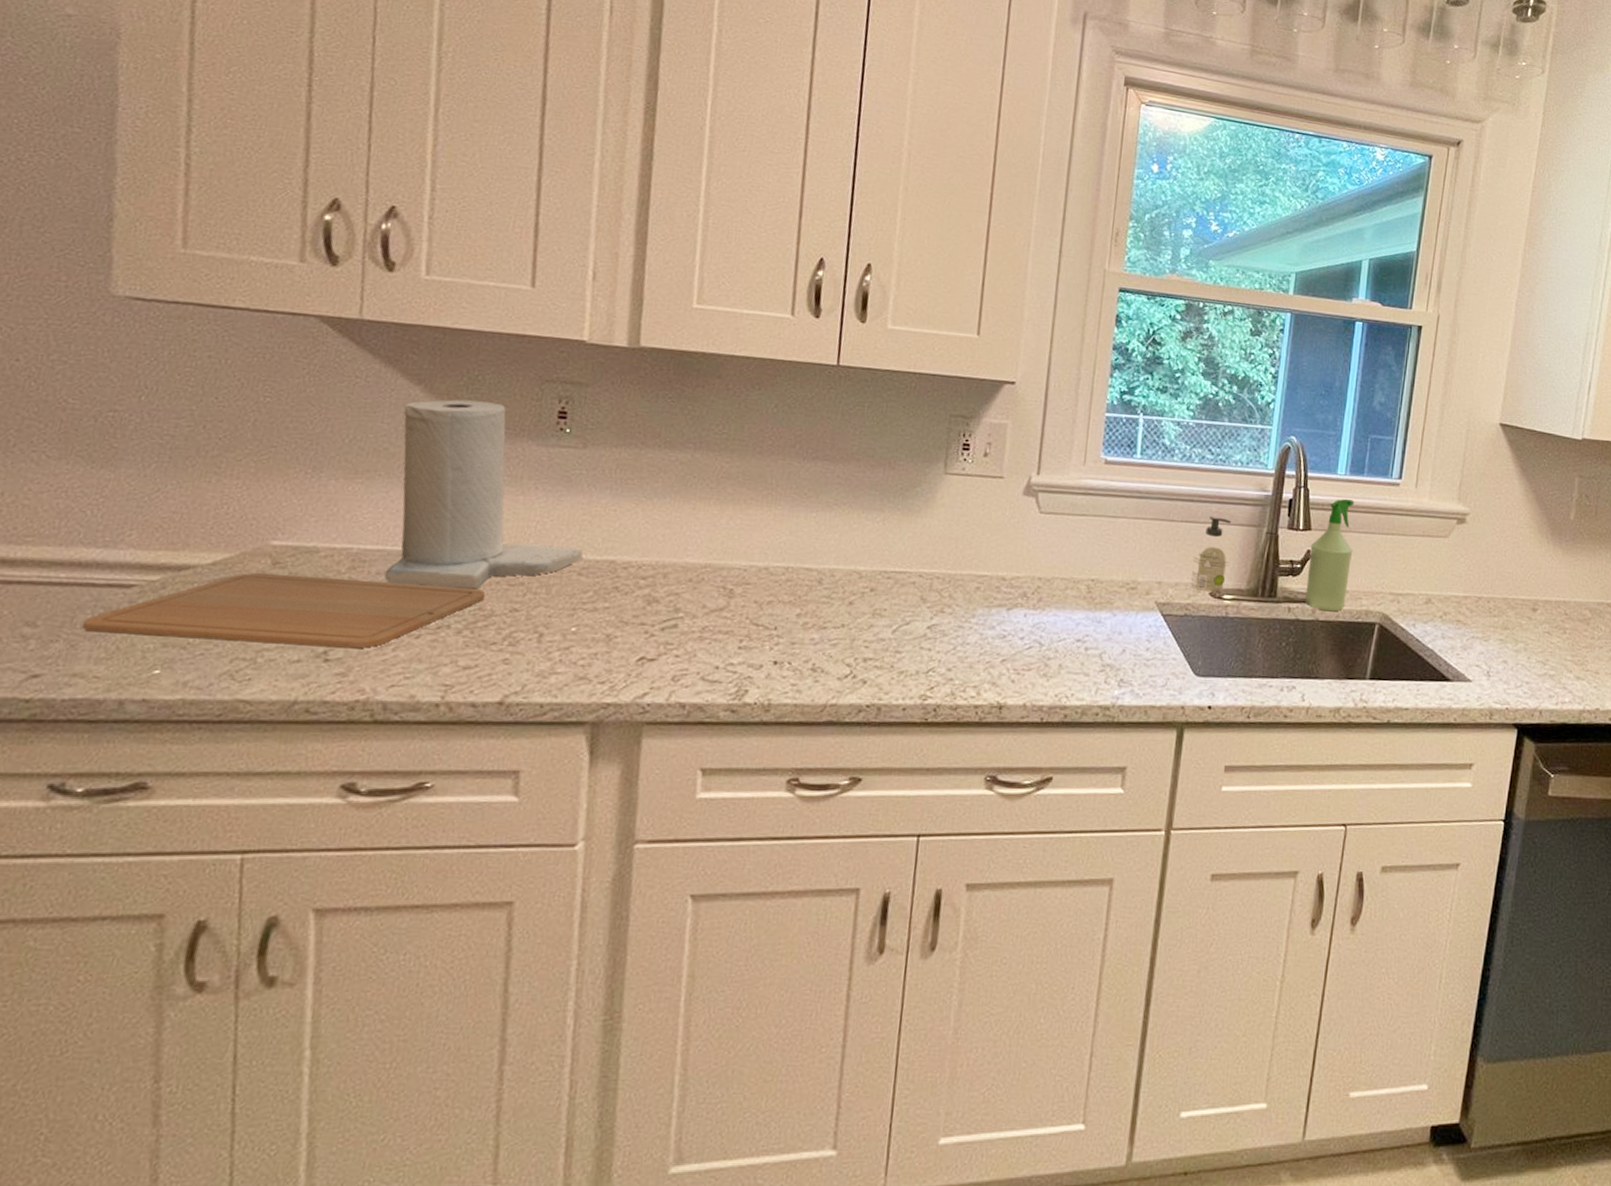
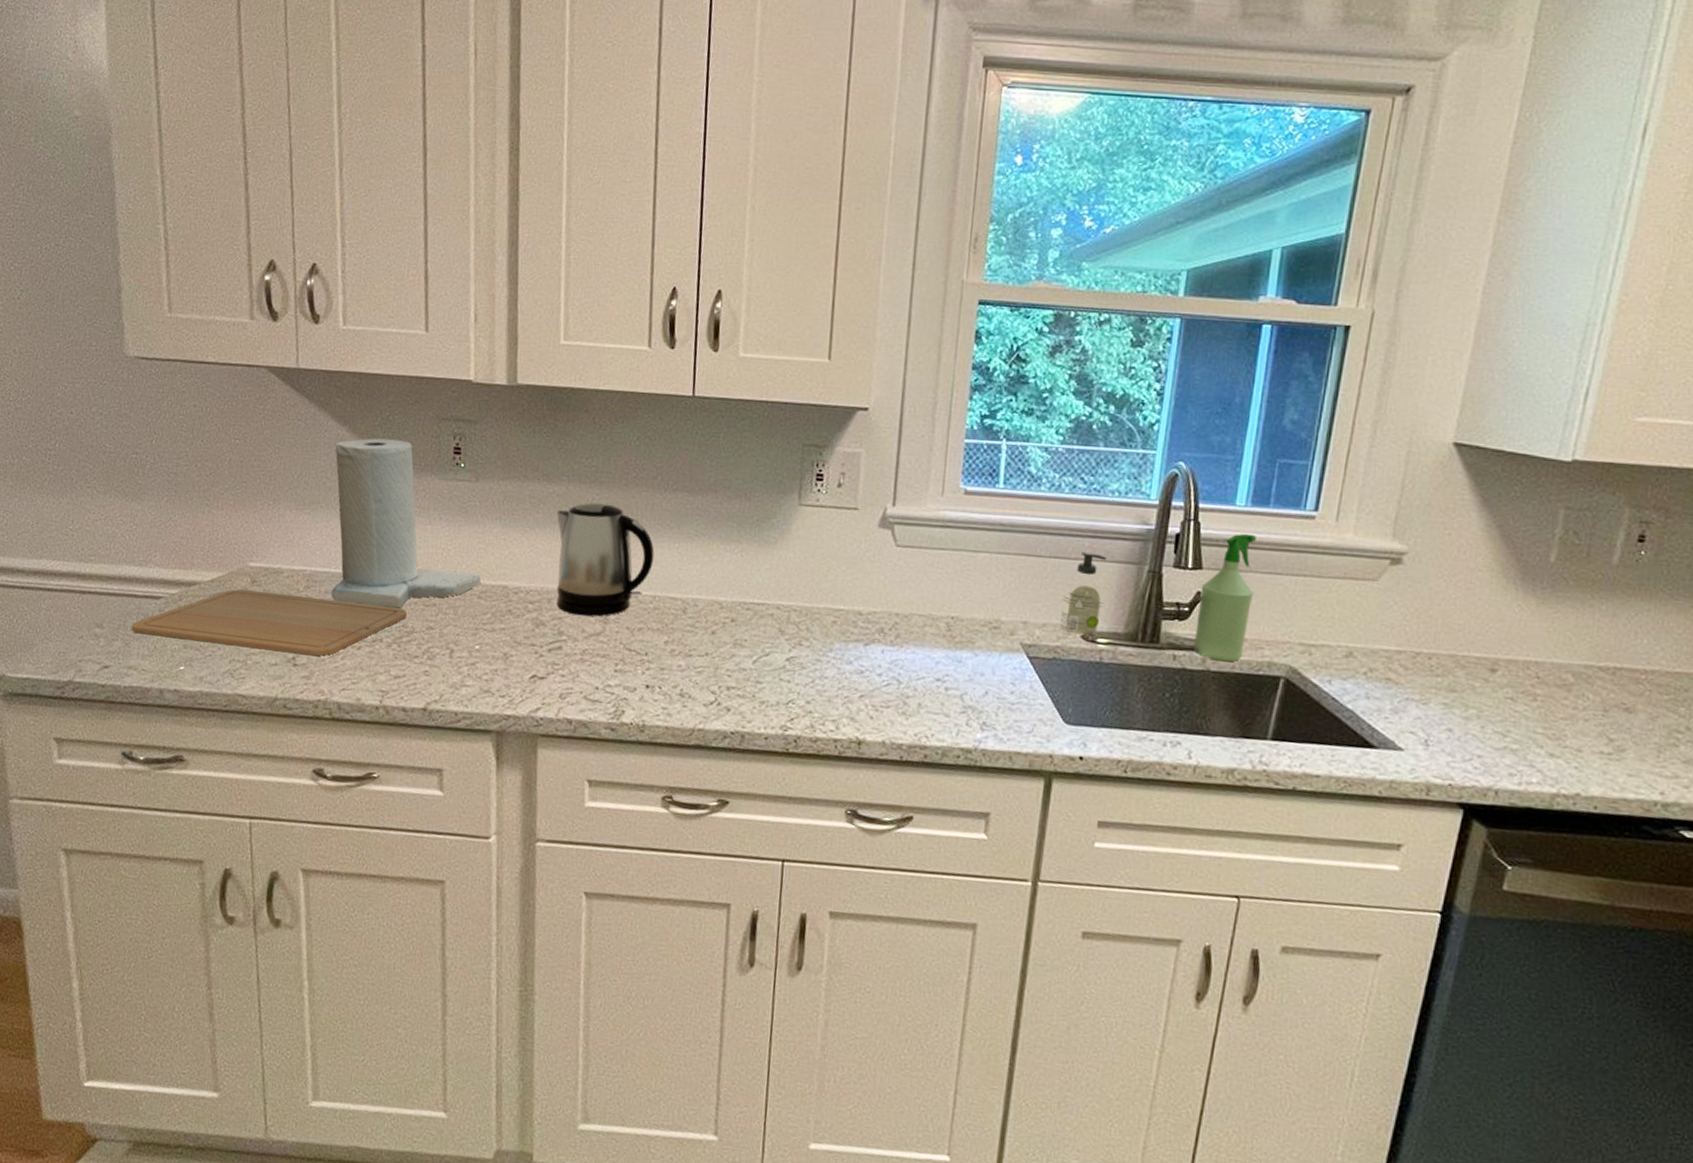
kettle: none [673,471,789,591] -> present [556,502,655,617]

